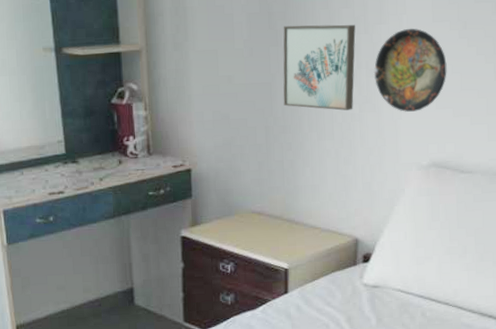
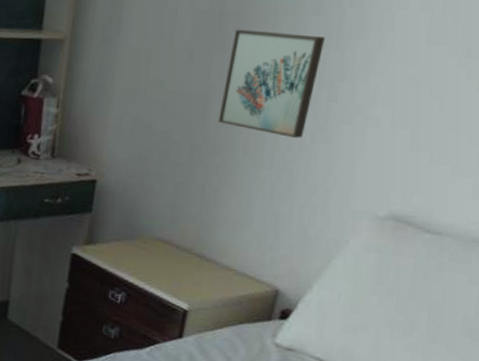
decorative plate: present [373,29,447,112] -> none [336,49,435,150]

